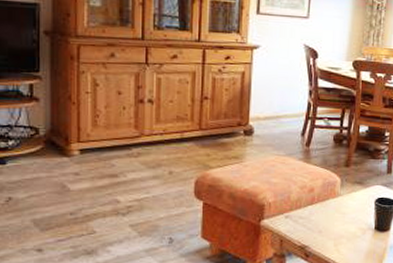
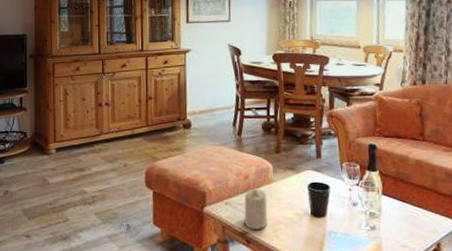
candle: none [305,201,331,243] -> present [244,187,268,229]

